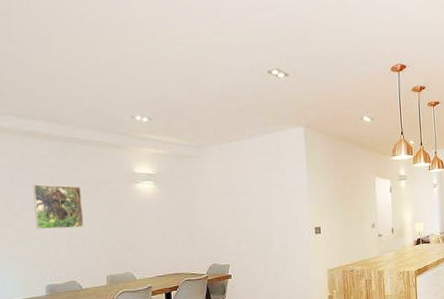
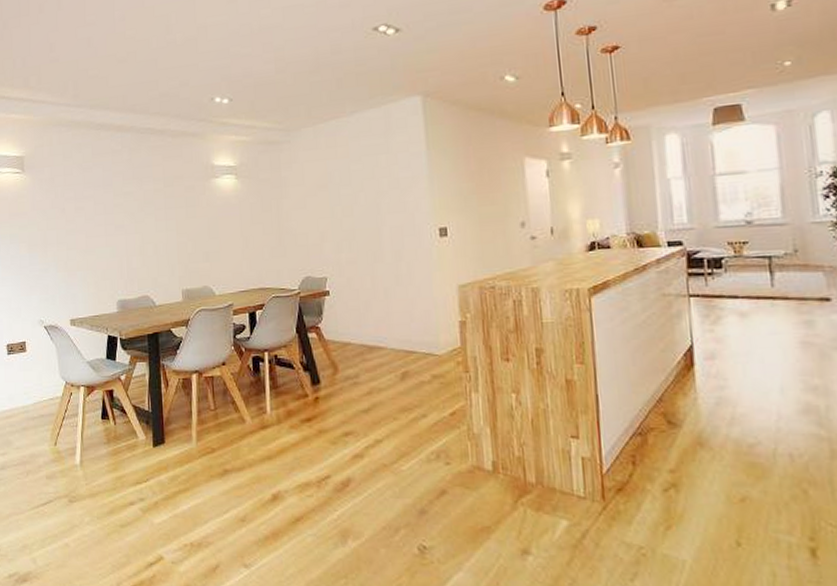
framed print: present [33,184,84,229] -> none [105,183,158,235]

